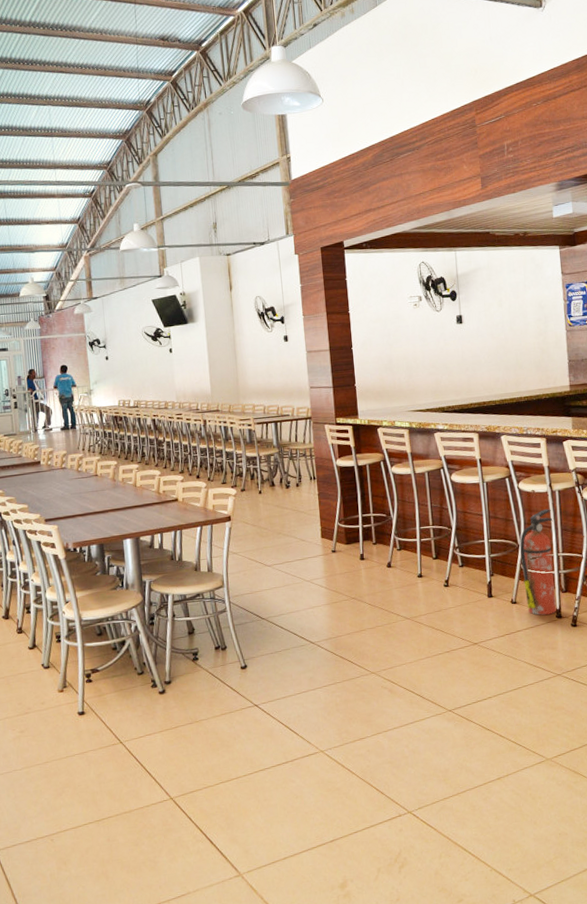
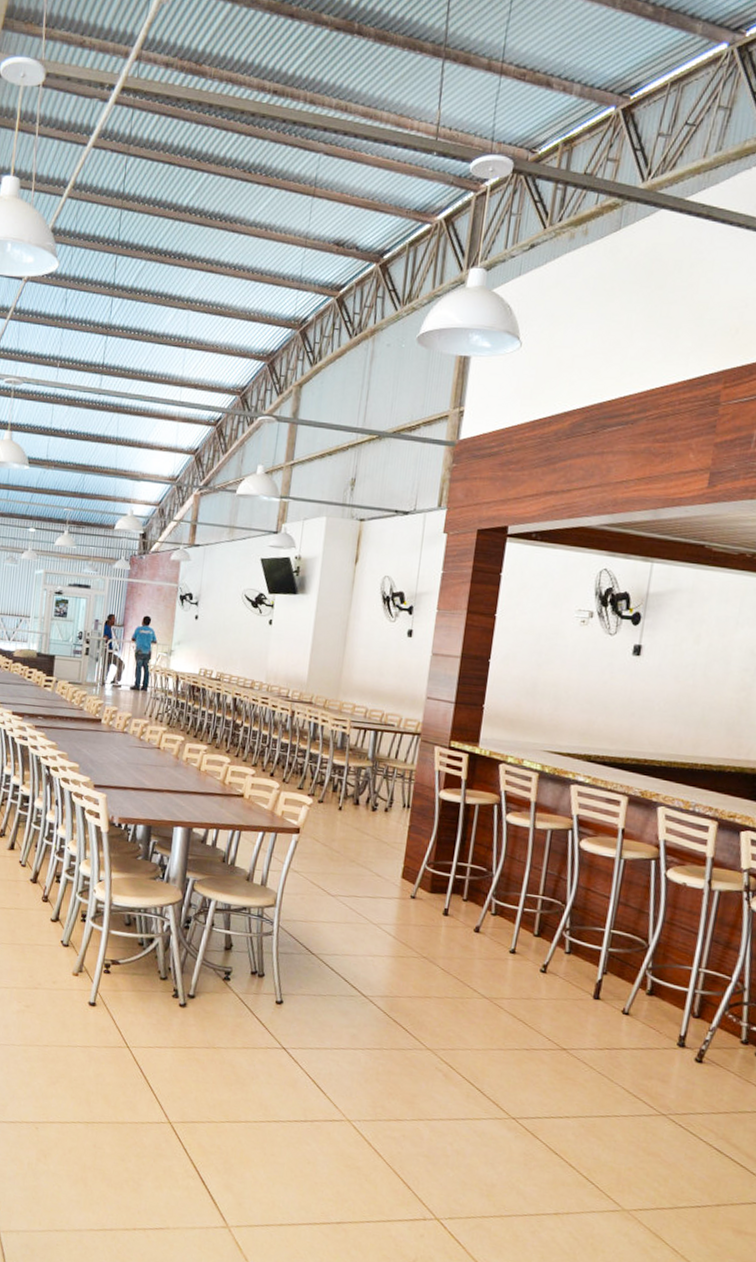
fire extinguisher: present [519,509,557,615] -> none [642,910,703,1040]

